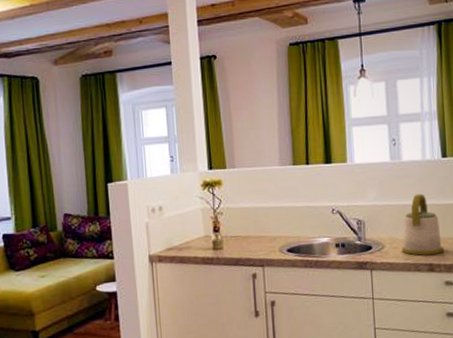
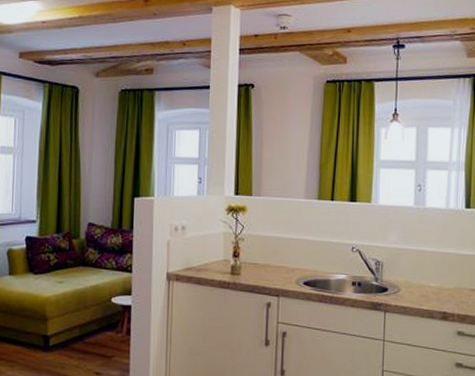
kettle: present [401,193,444,256] -> none [416,241,460,304]

